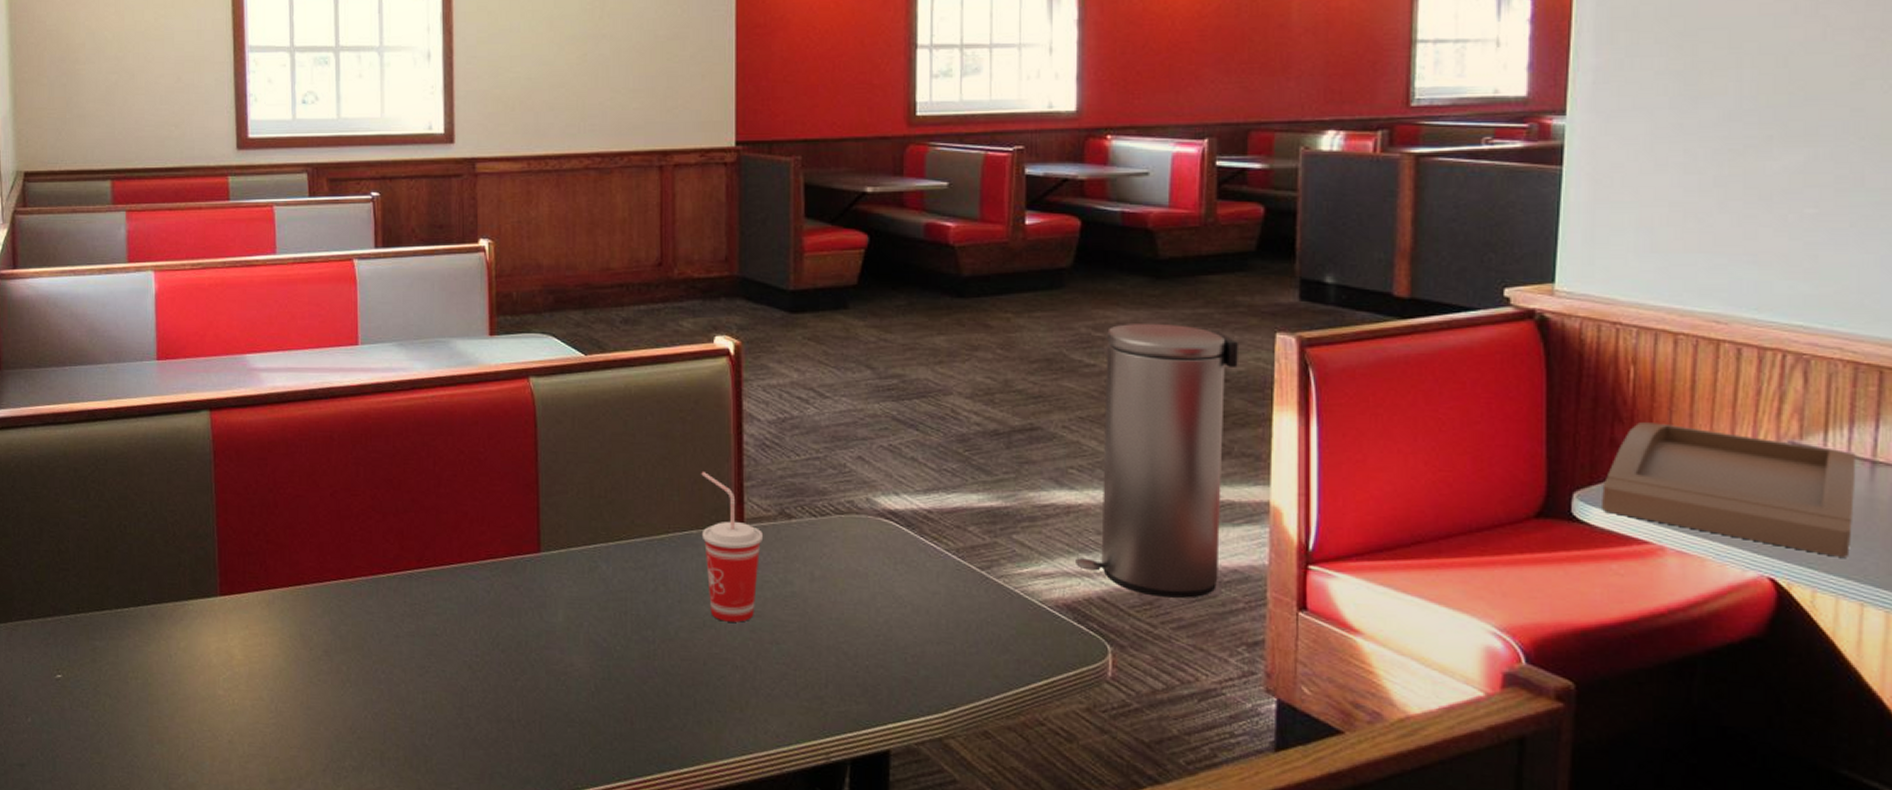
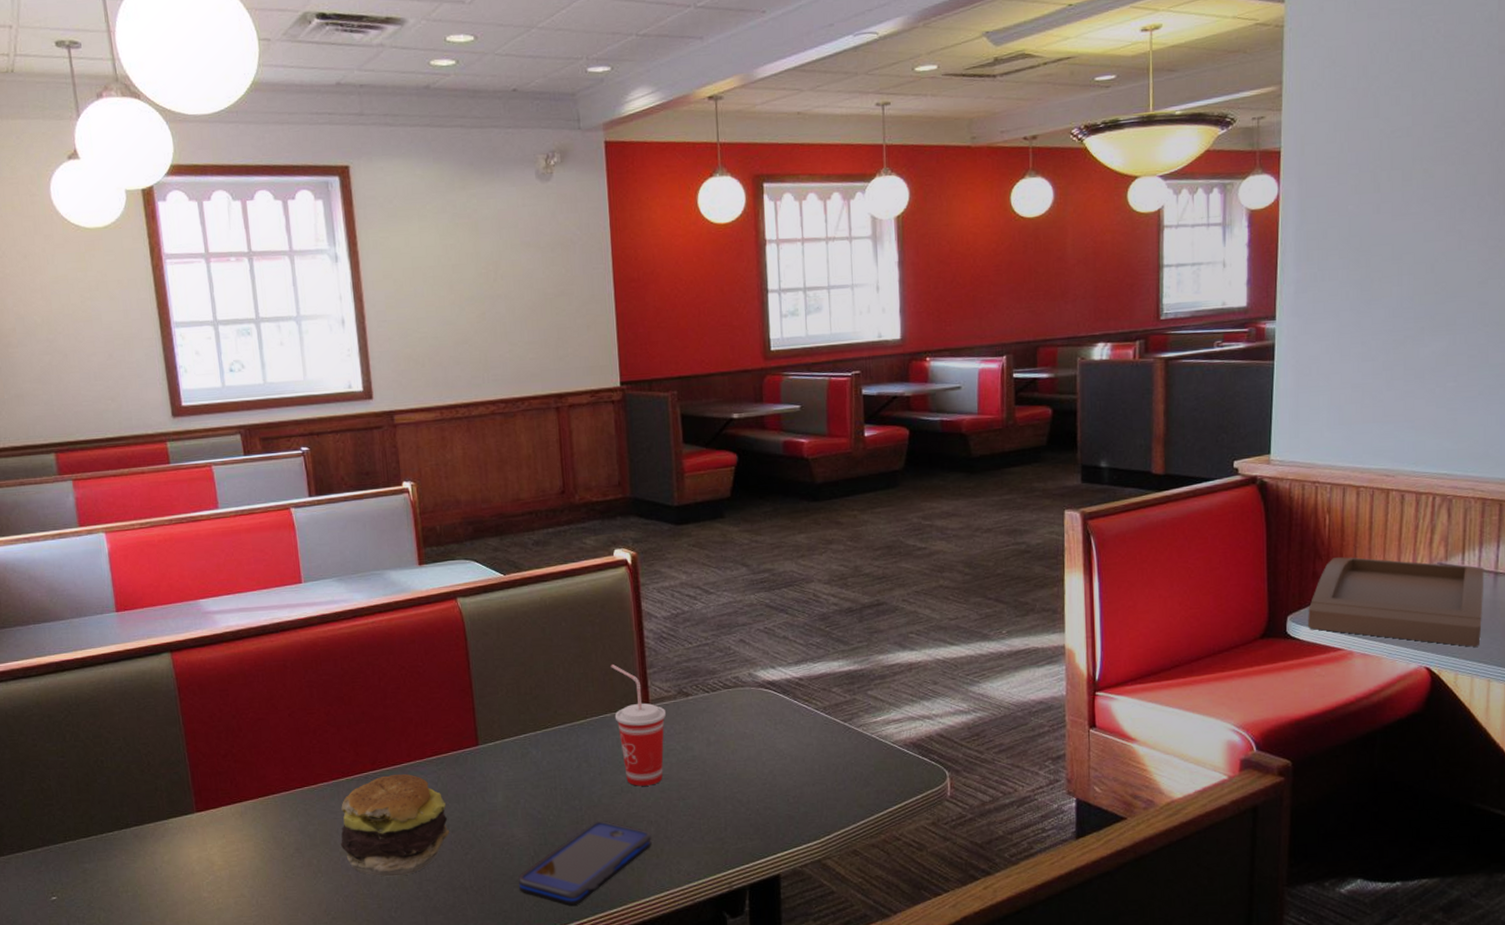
burger: none [374,575,498,697] -> present [340,774,449,877]
mobile phone: none [575,657,737,758] -> present [518,820,652,906]
pedal bin: present [1076,324,1238,598] -> none [918,510,1037,729]

